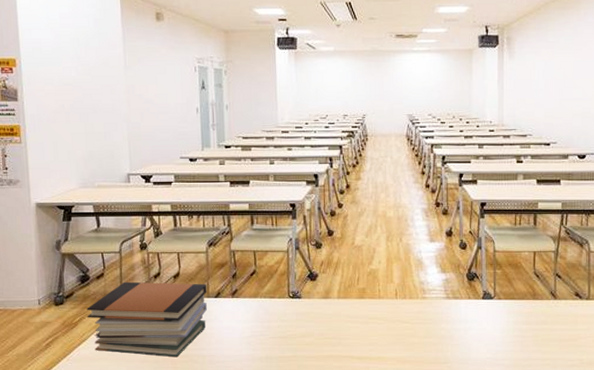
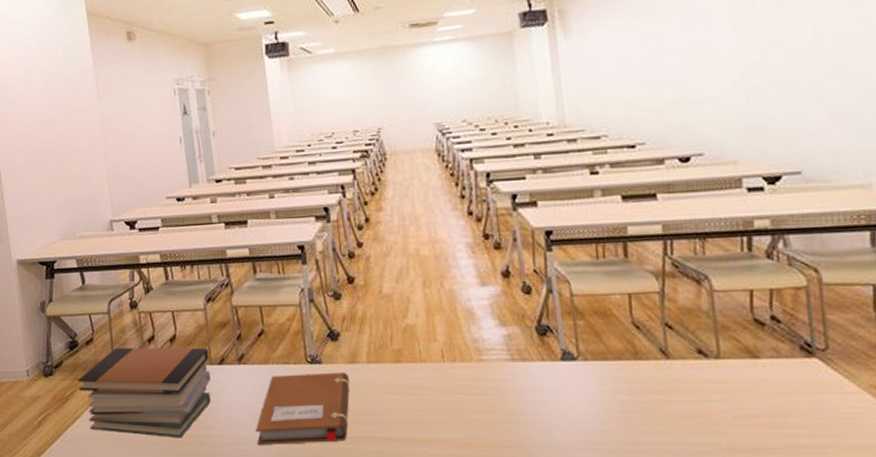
notebook: none [241,305,322,362] -> present [255,371,350,445]

